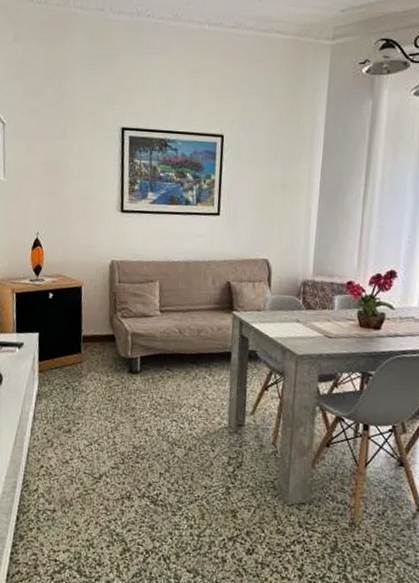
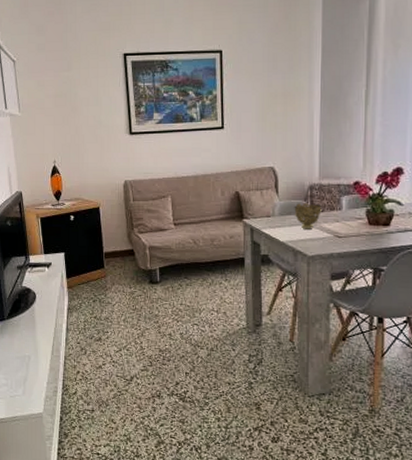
decorative bowl: none [285,299,314,327] -> present [294,203,322,230]

